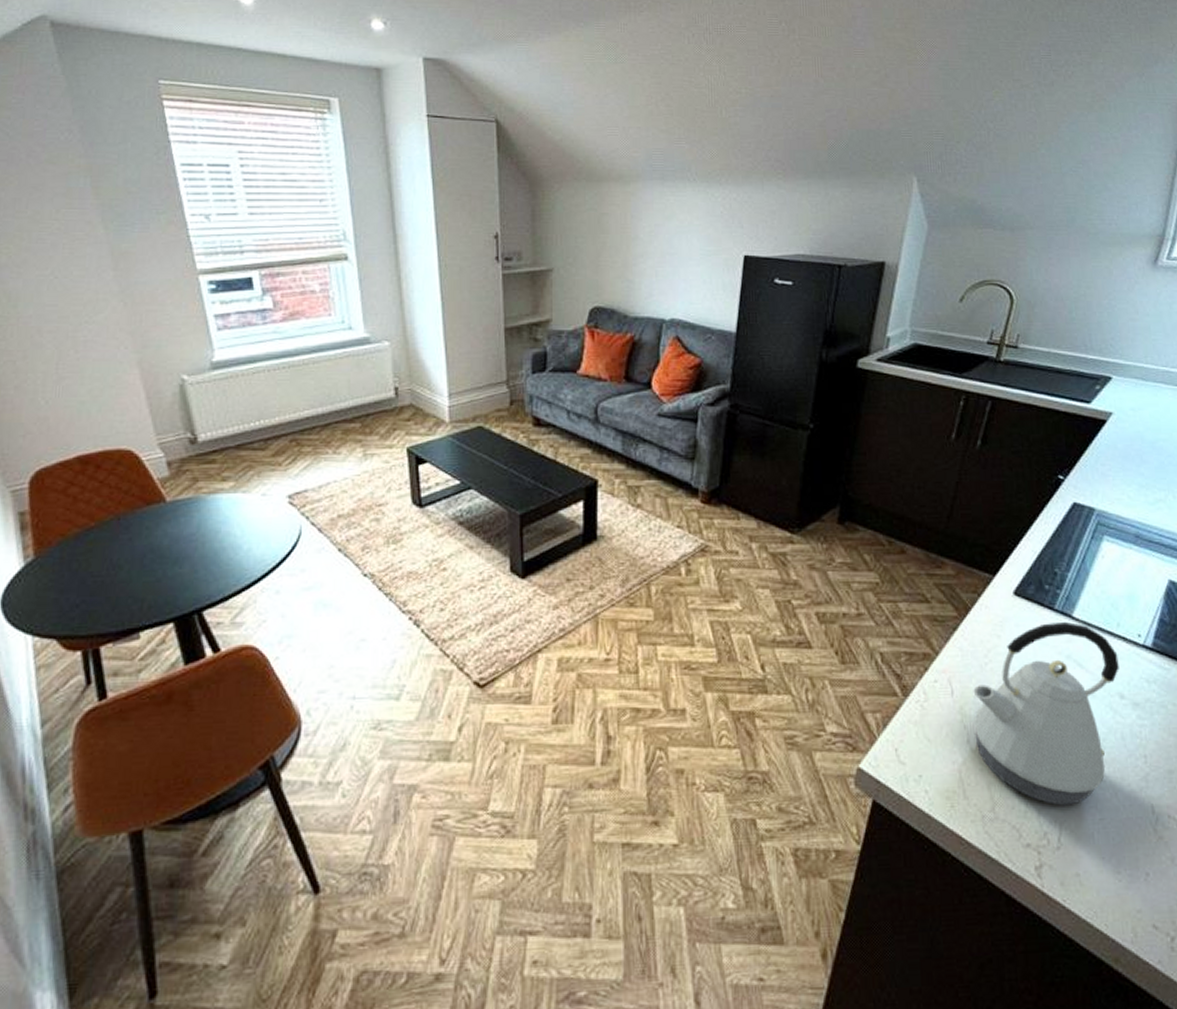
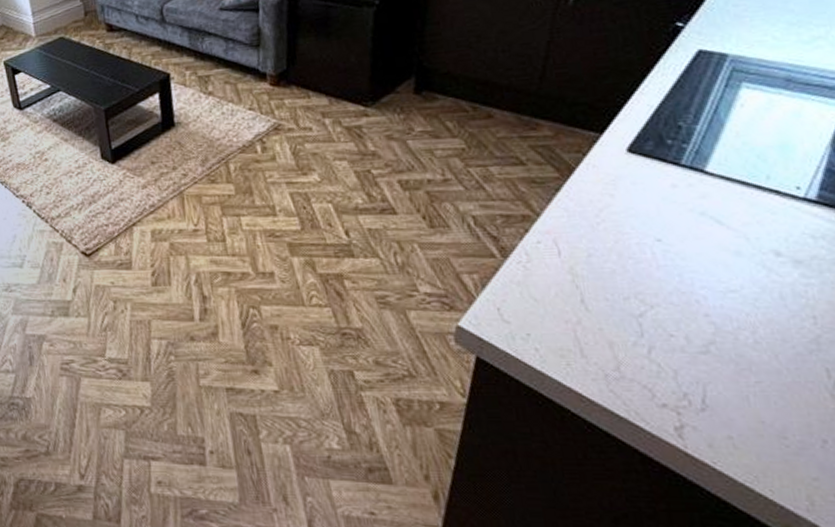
kettle: present [973,621,1119,806] -> none [584,176,773,367]

